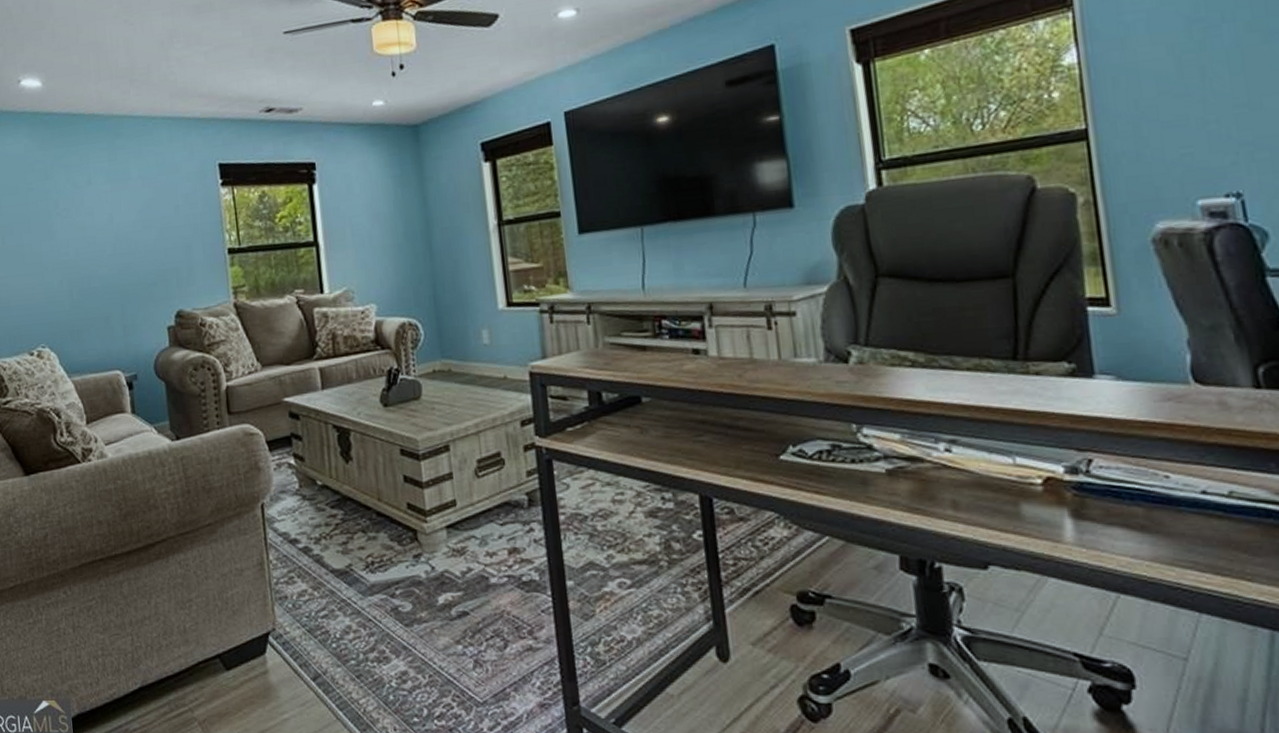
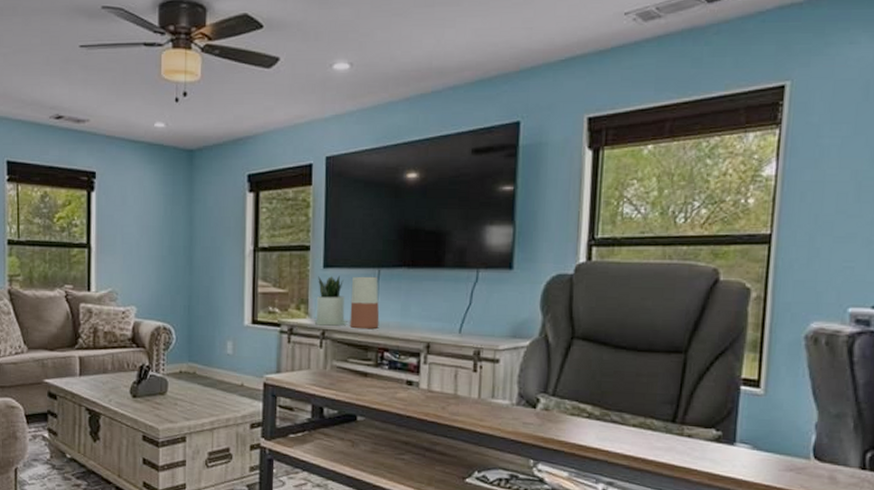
planter: none [574,240,614,299] -> present [314,275,347,326]
vase: none [612,236,651,298] -> present [350,276,380,330]

